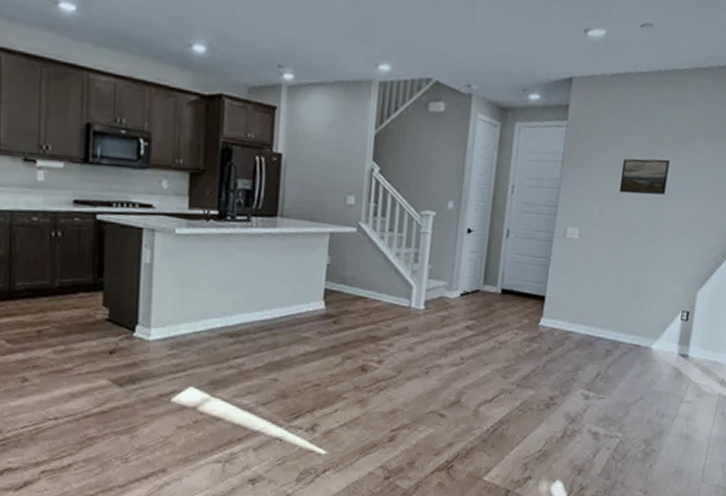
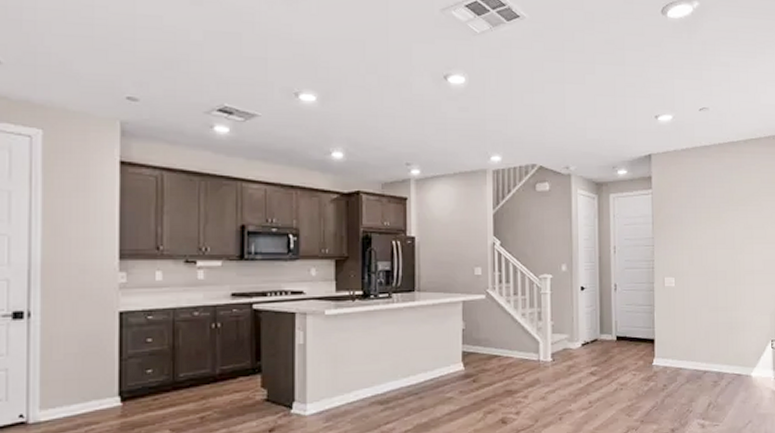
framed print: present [619,158,670,195] -> none [702,214,741,245]

